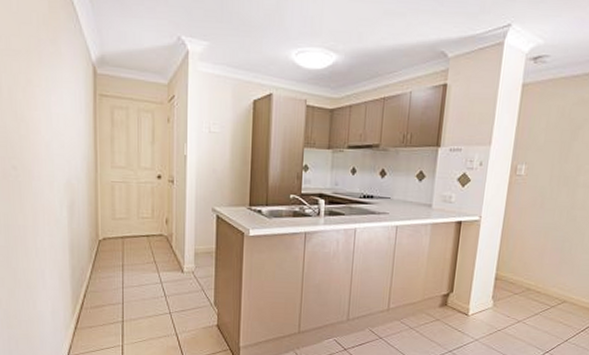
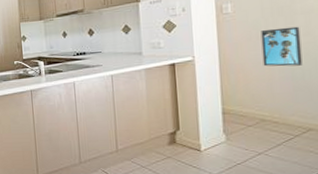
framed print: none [540,198,579,239] -> present [261,26,303,67]

